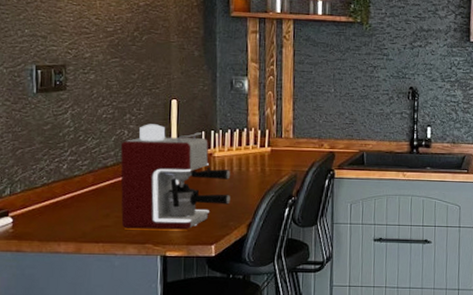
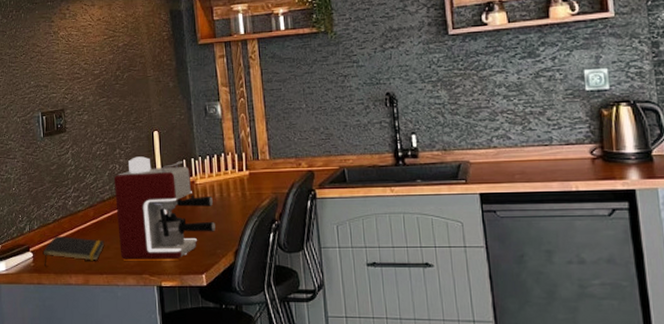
notepad: none [25,200,104,232] -> present [43,235,105,266]

